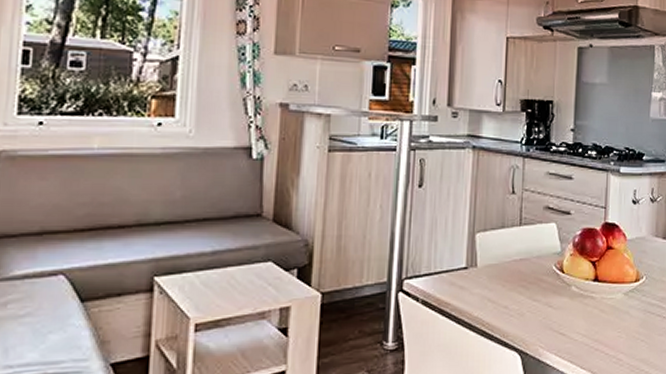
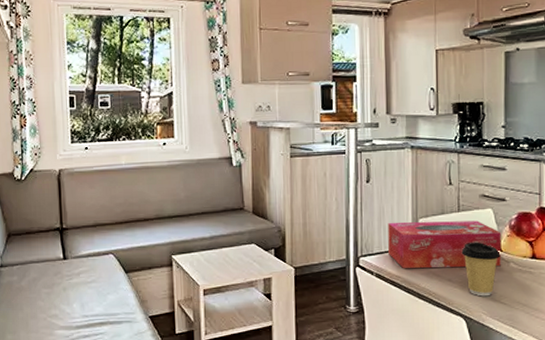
tissue box: none [438,236,564,294] -> present [388,220,502,269]
coffee cup: none [520,261,562,327] -> present [461,241,501,297]

